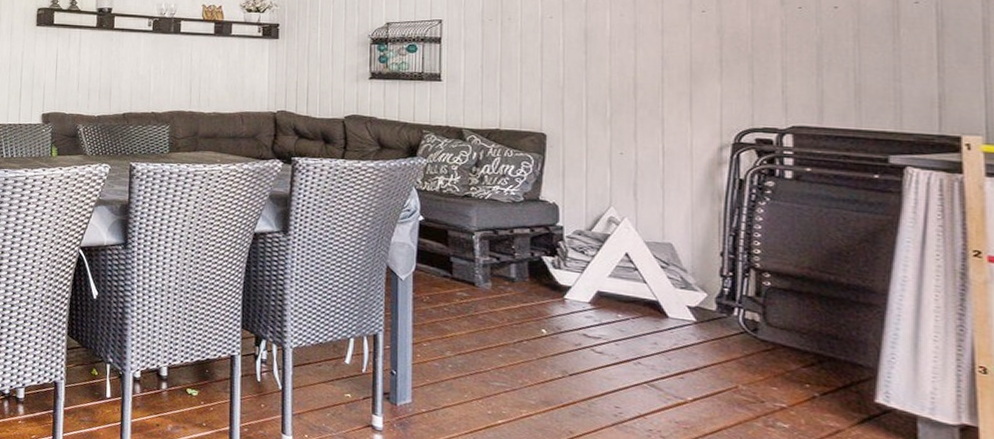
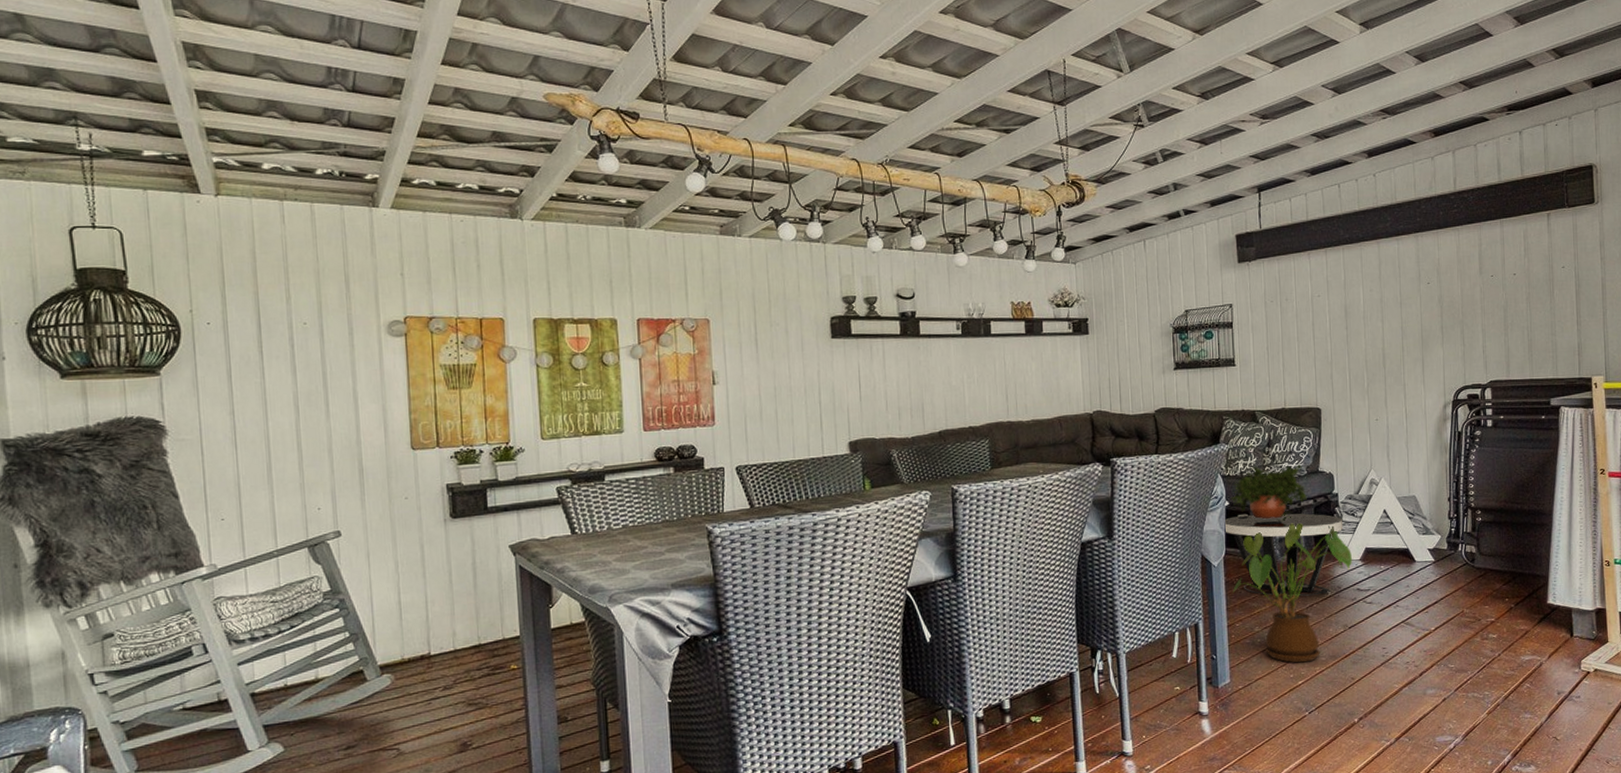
side table: none [415,231,567,332] -> present [1223,513,1342,597]
house plant: none [421,249,579,402] -> present [1232,523,1353,663]
potted plant: none [426,184,524,247] -> present [1230,464,1308,522]

